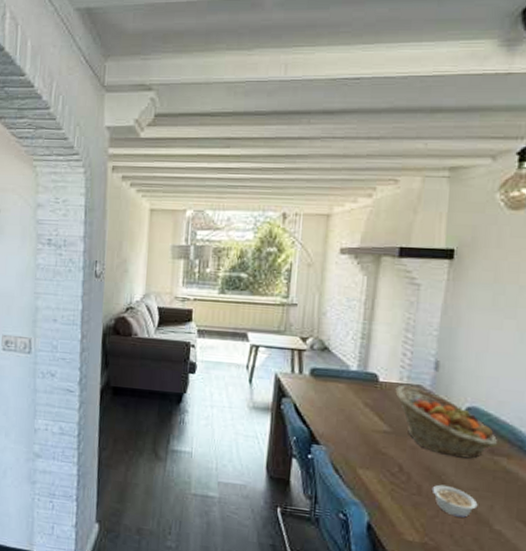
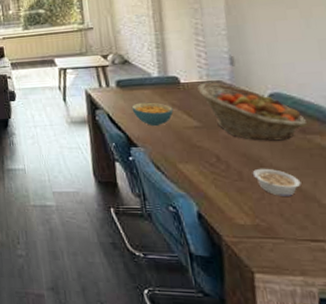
cereal bowl: none [321,396,365,425] -> present [131,102,174,126]

